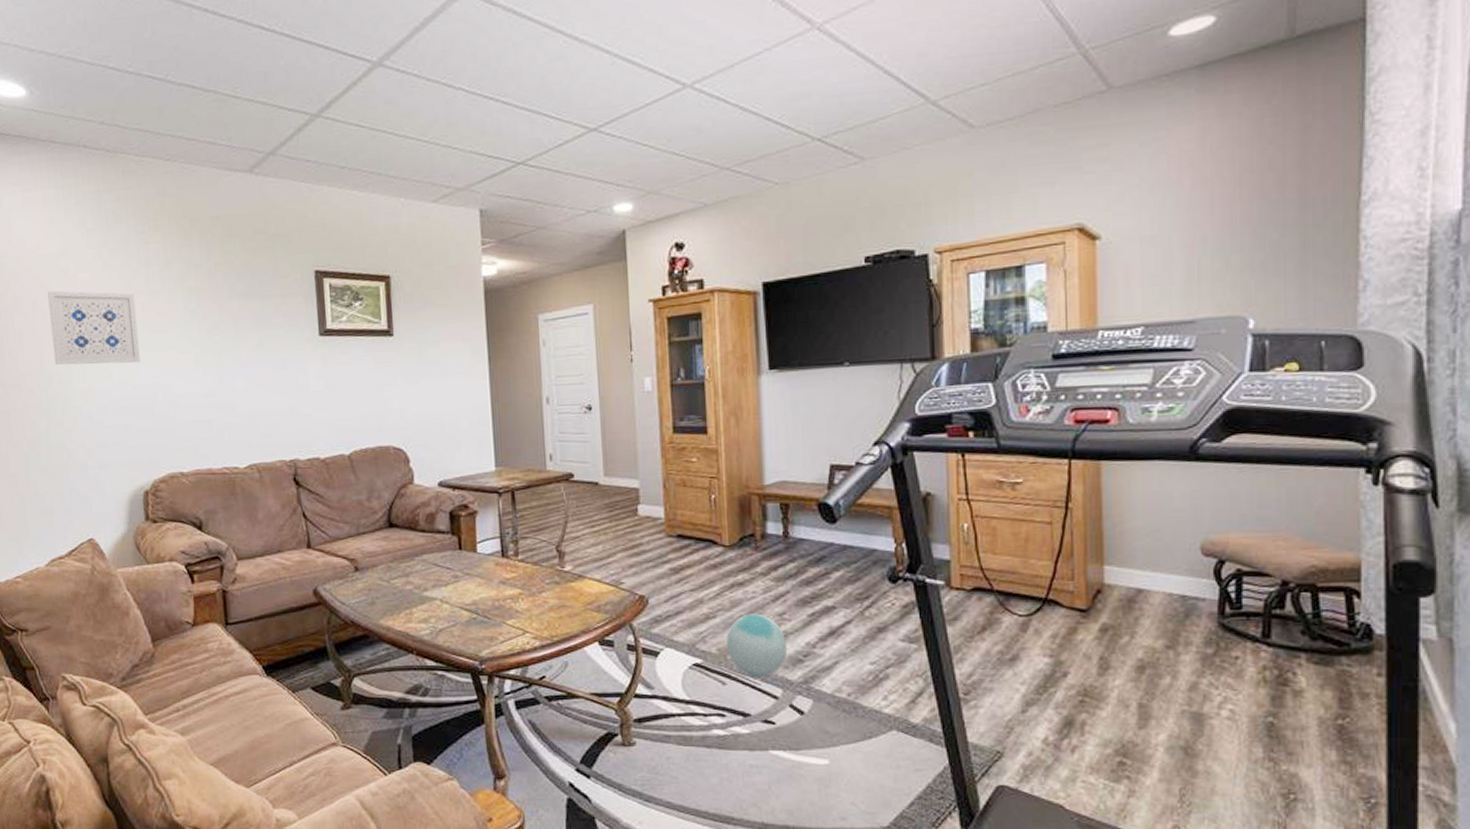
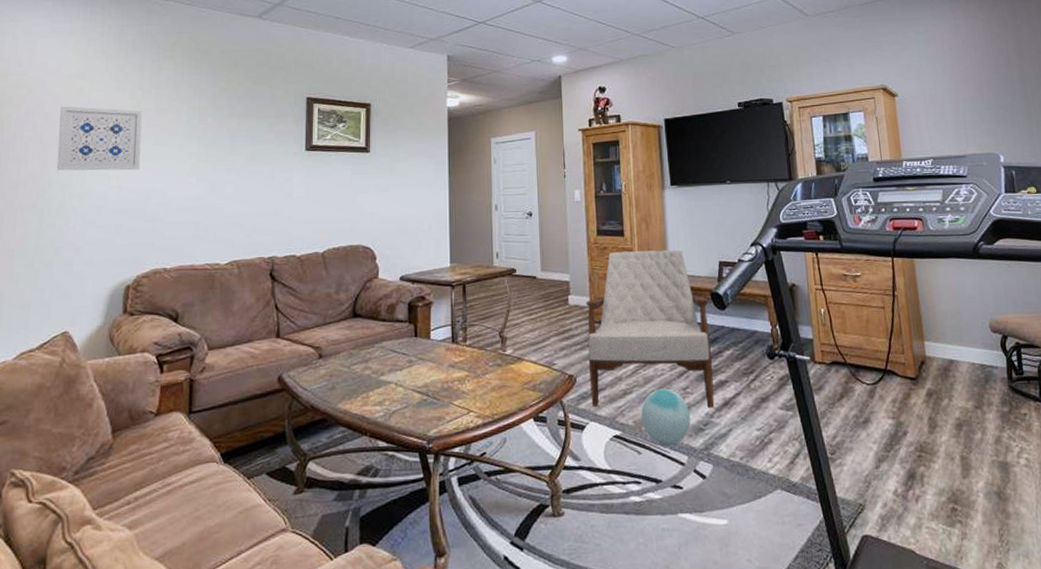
armchair: none [659,450,818,637] -> present [585,250,715,408]

